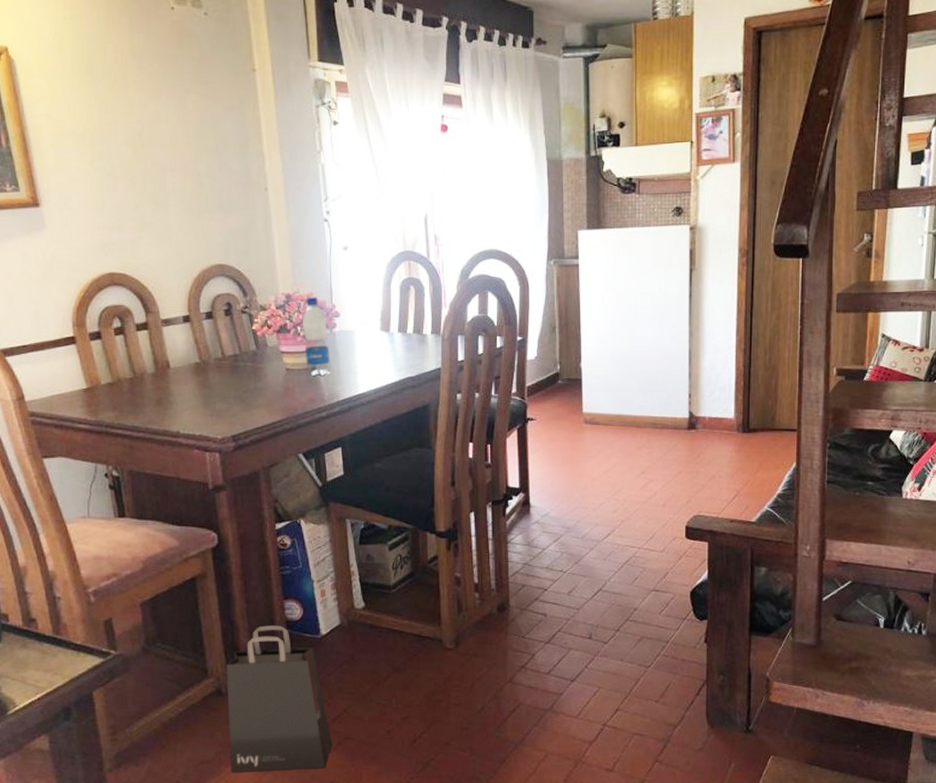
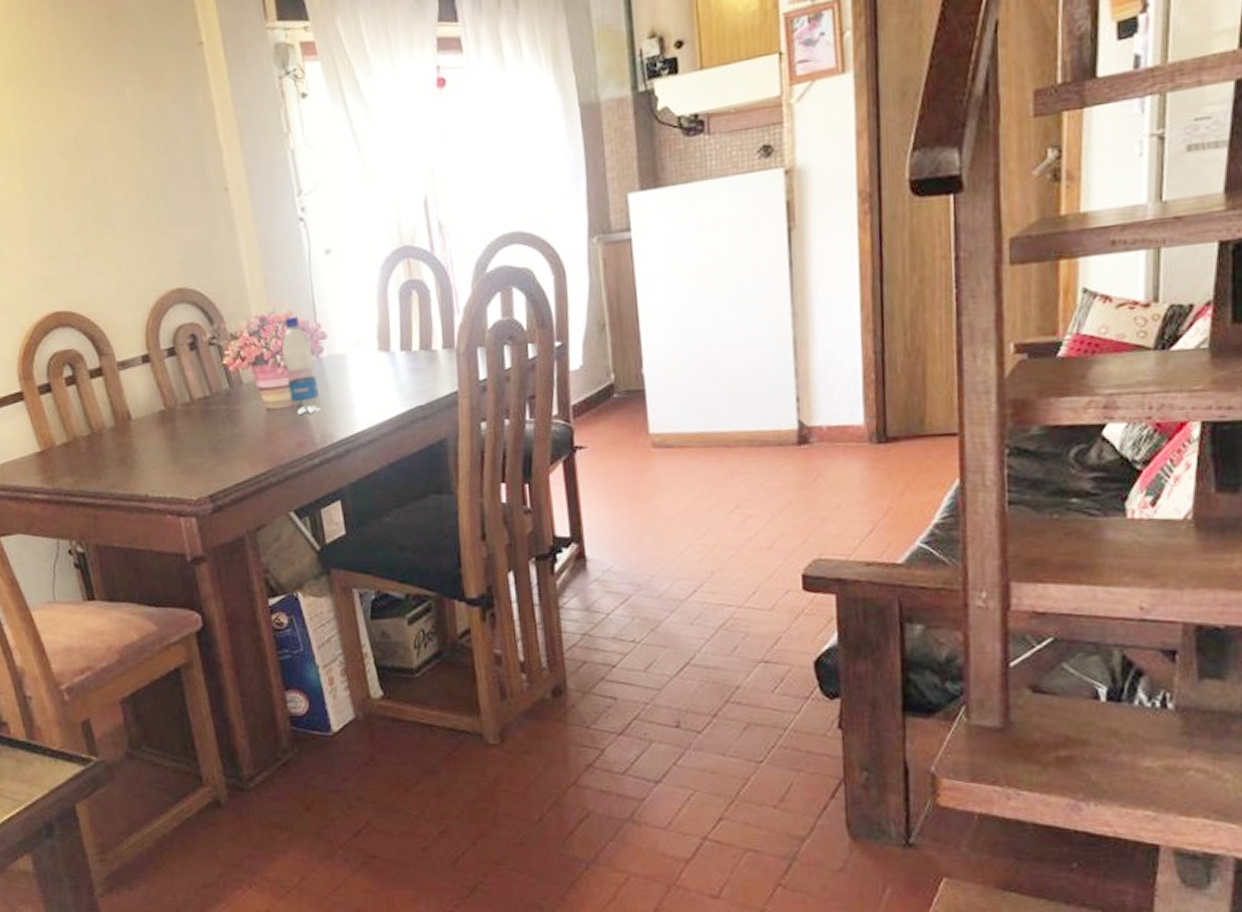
shopping bag: present [226,625,332,772] -> none [222,722,355,898]

